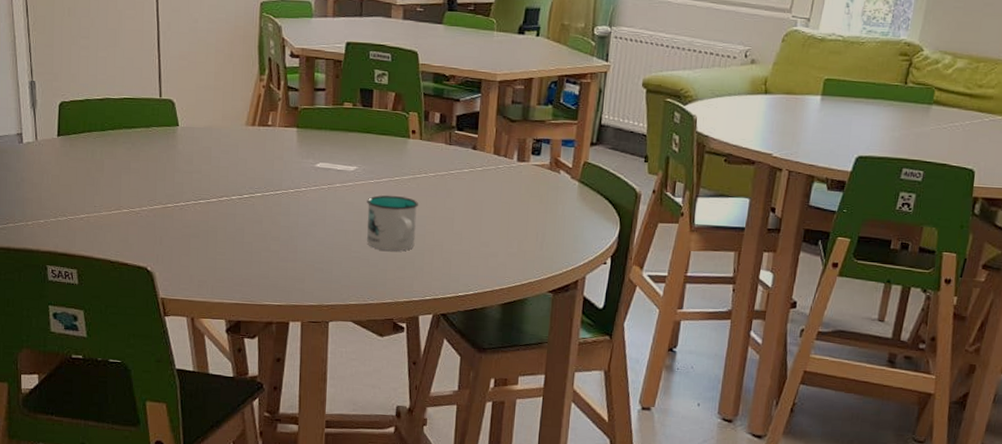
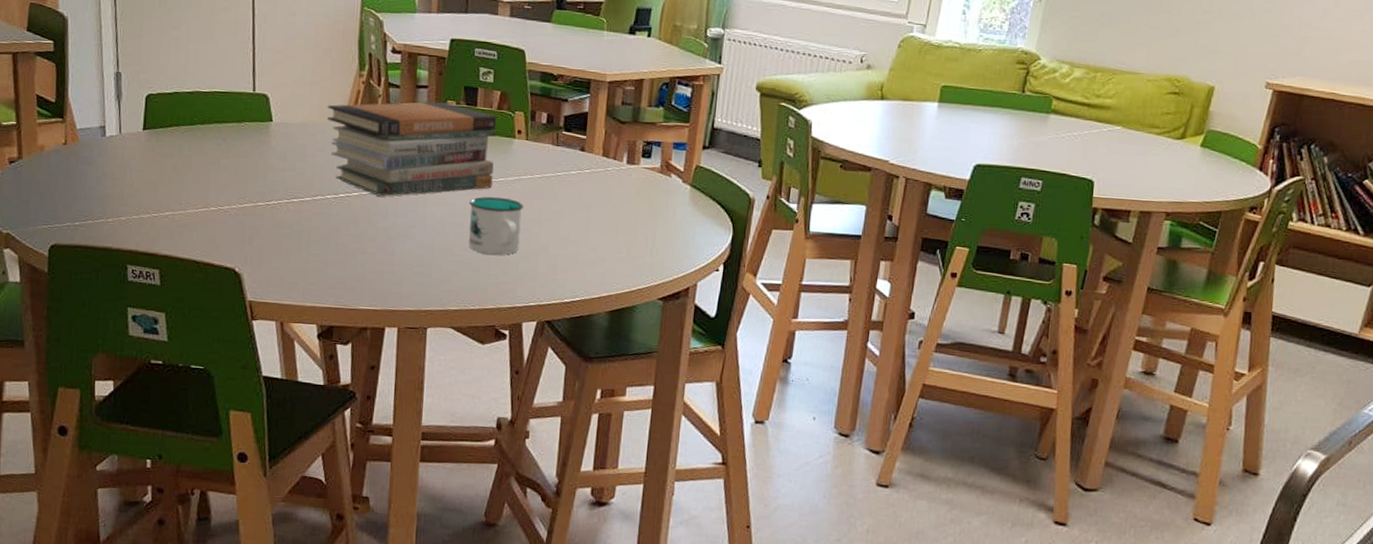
book stack: none [230,103,392,197] -> present [327,101,497,197]

